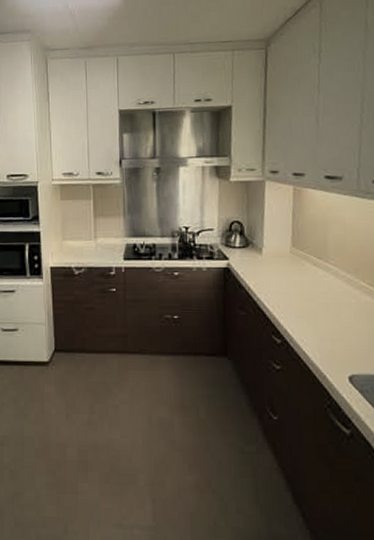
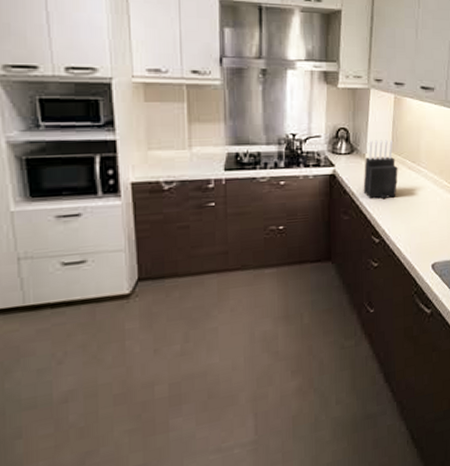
knife block: none [260,233,301,297] -> present [363,139,398,200]

